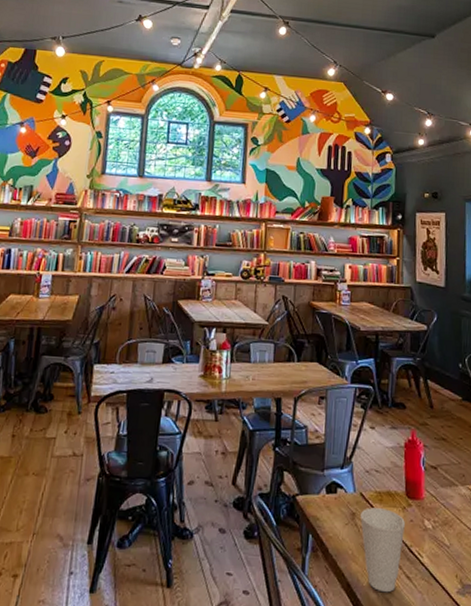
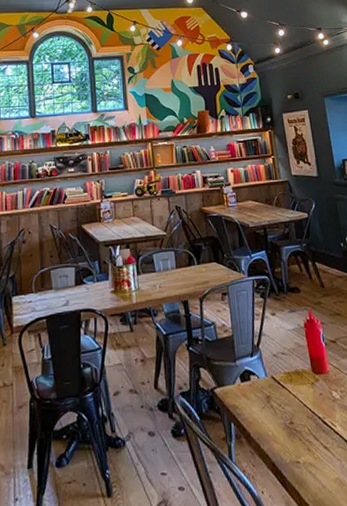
cup: present [360,507,406,593] -> none [275,387,317,466]

